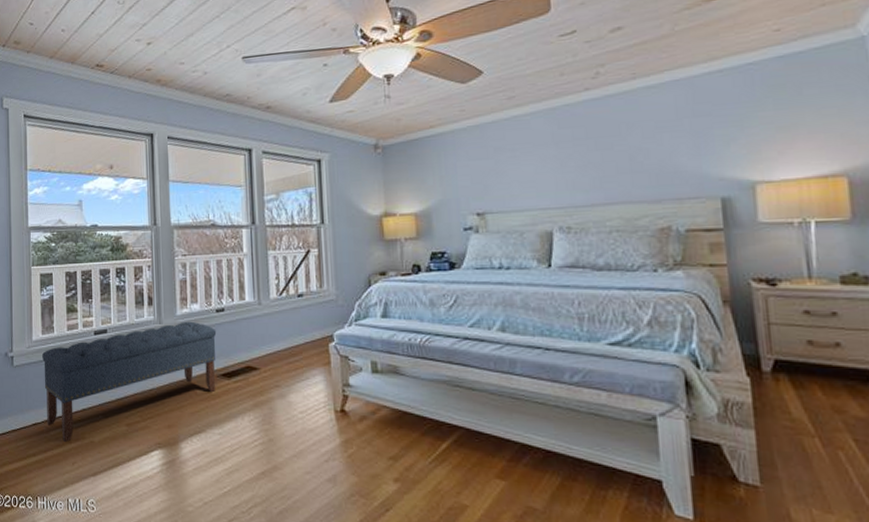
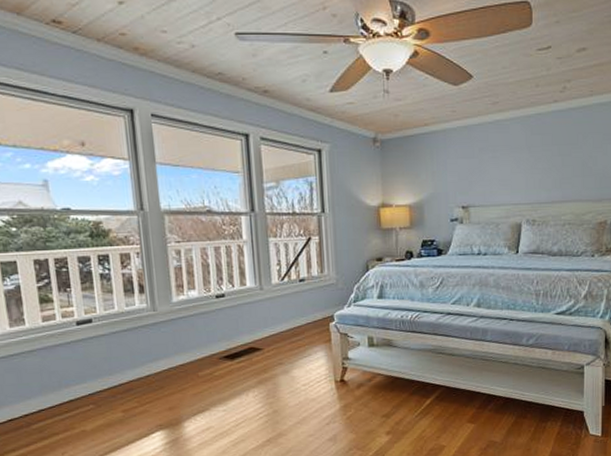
bench: present [42,321,217,443] -> none [12,307,218,435]

